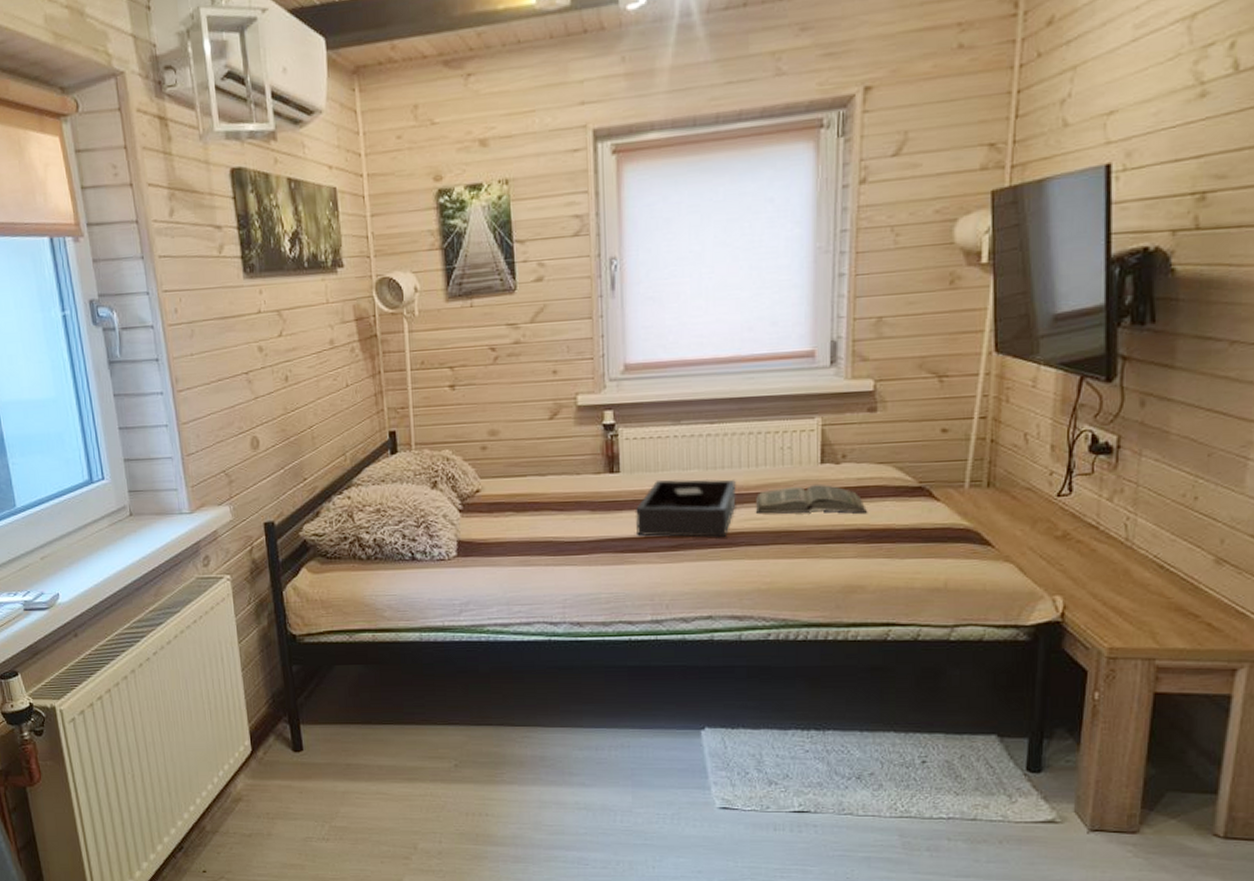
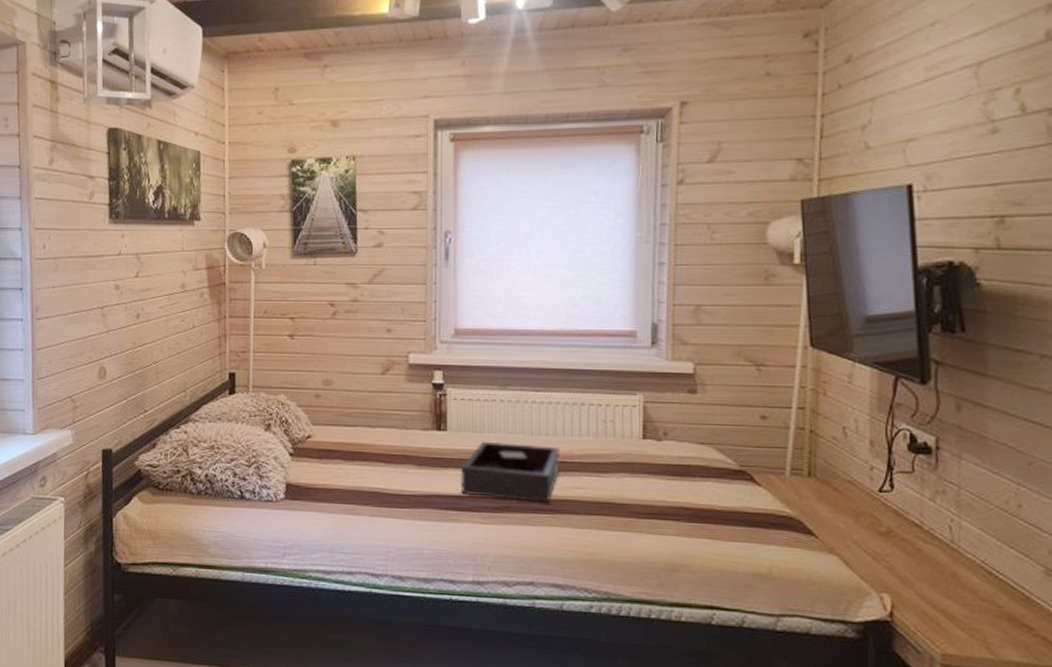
book: present [756,484,867,514] -> none [579,458,689,492]

